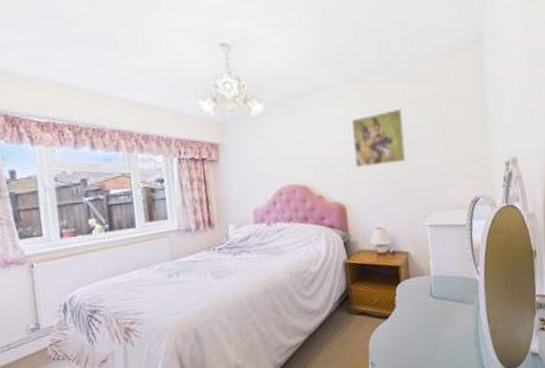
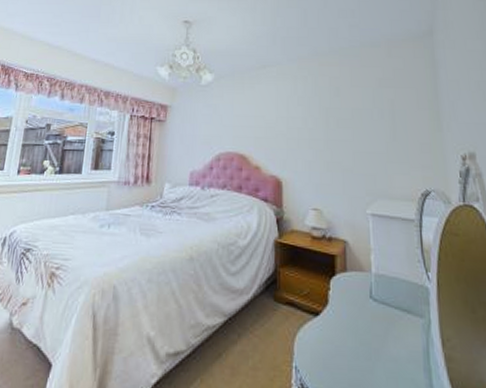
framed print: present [352,108,407,168] -> none [295,90,350,144]

